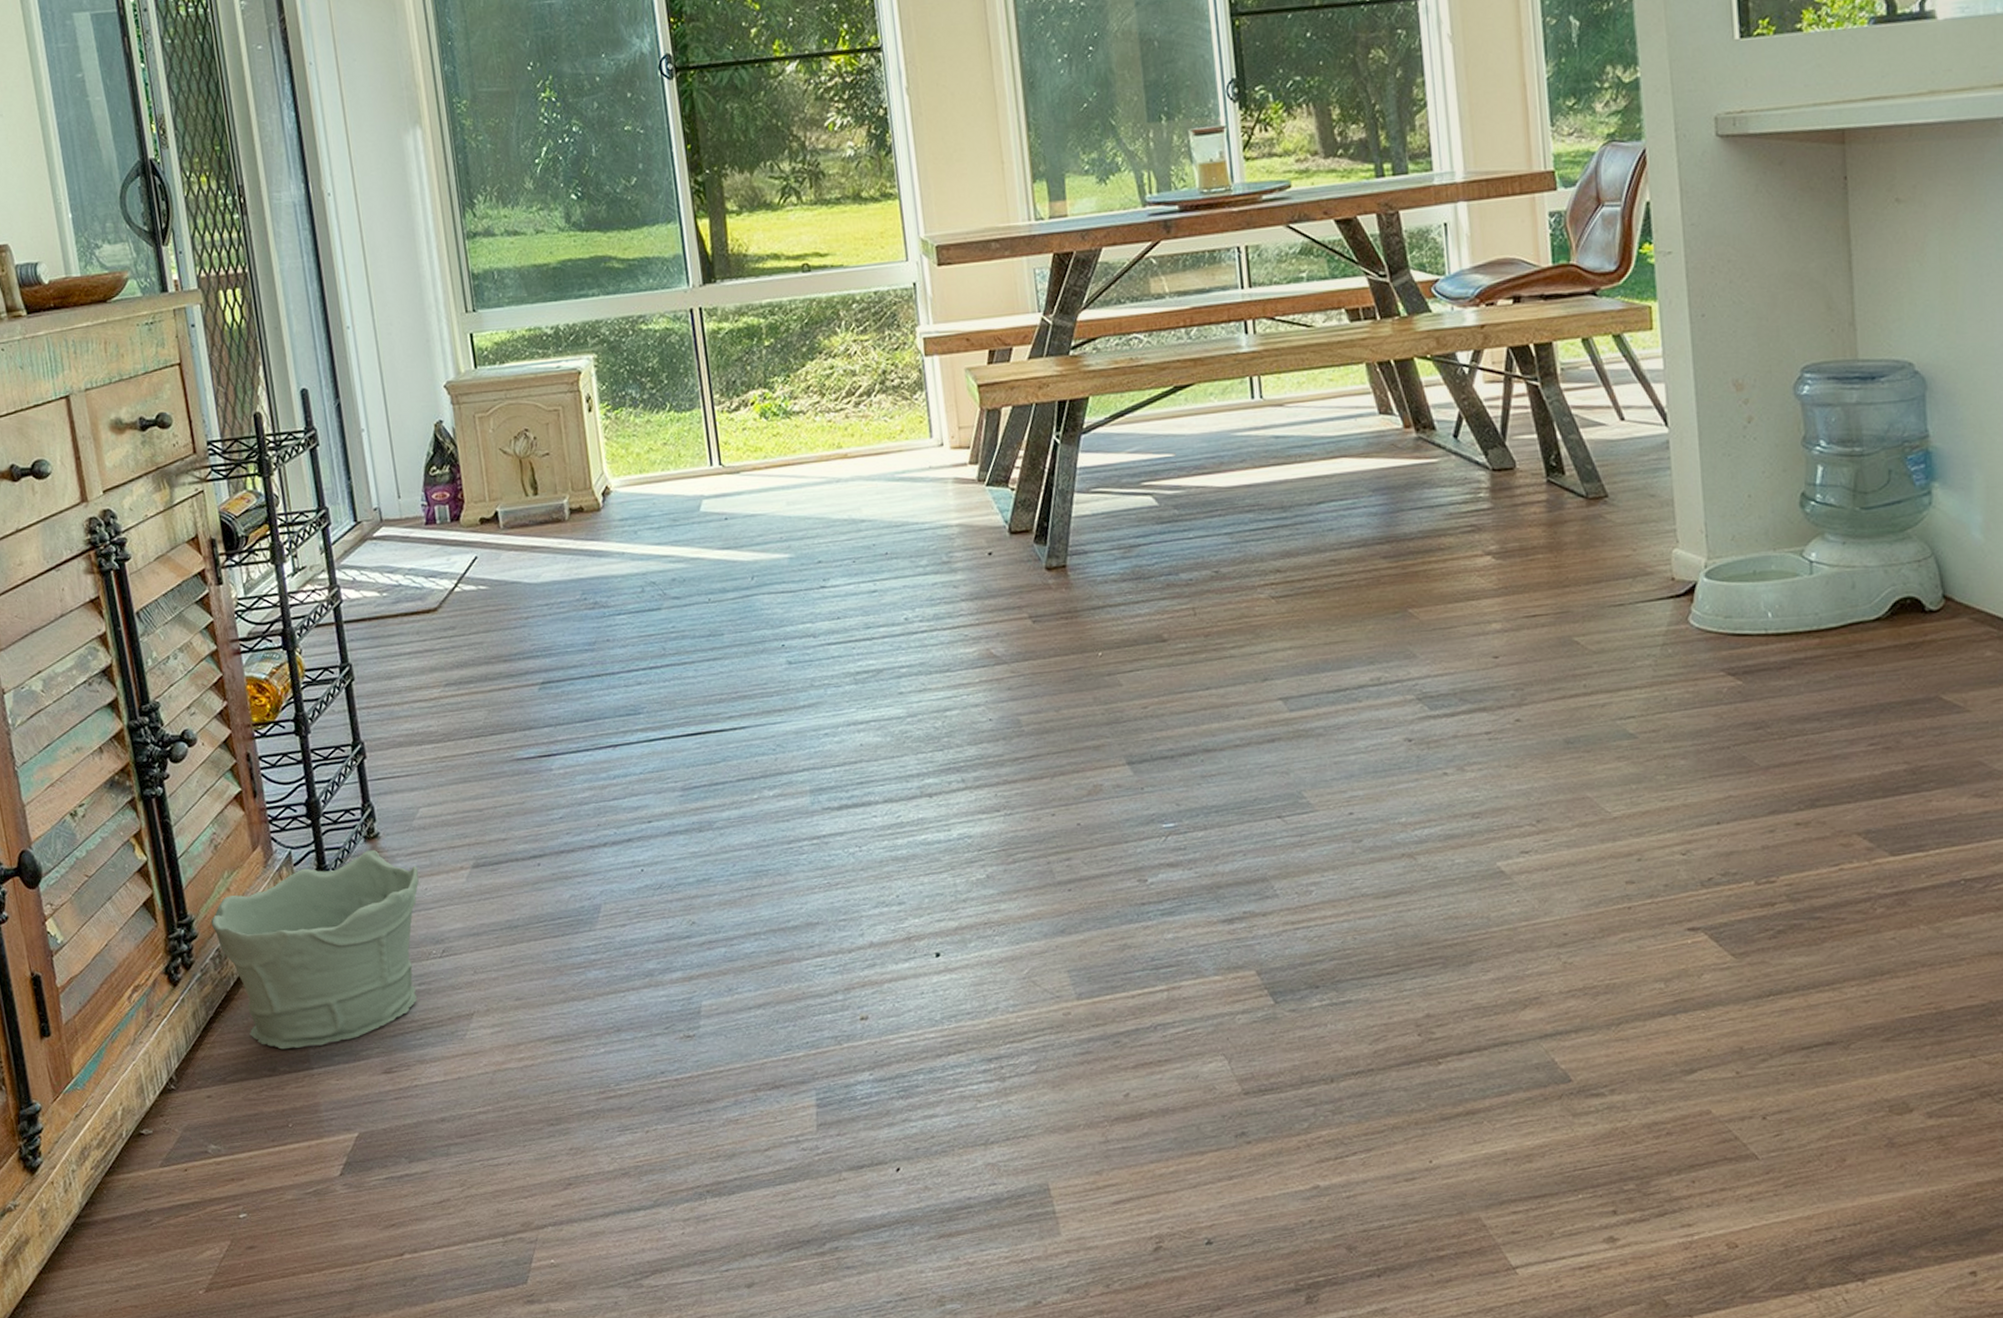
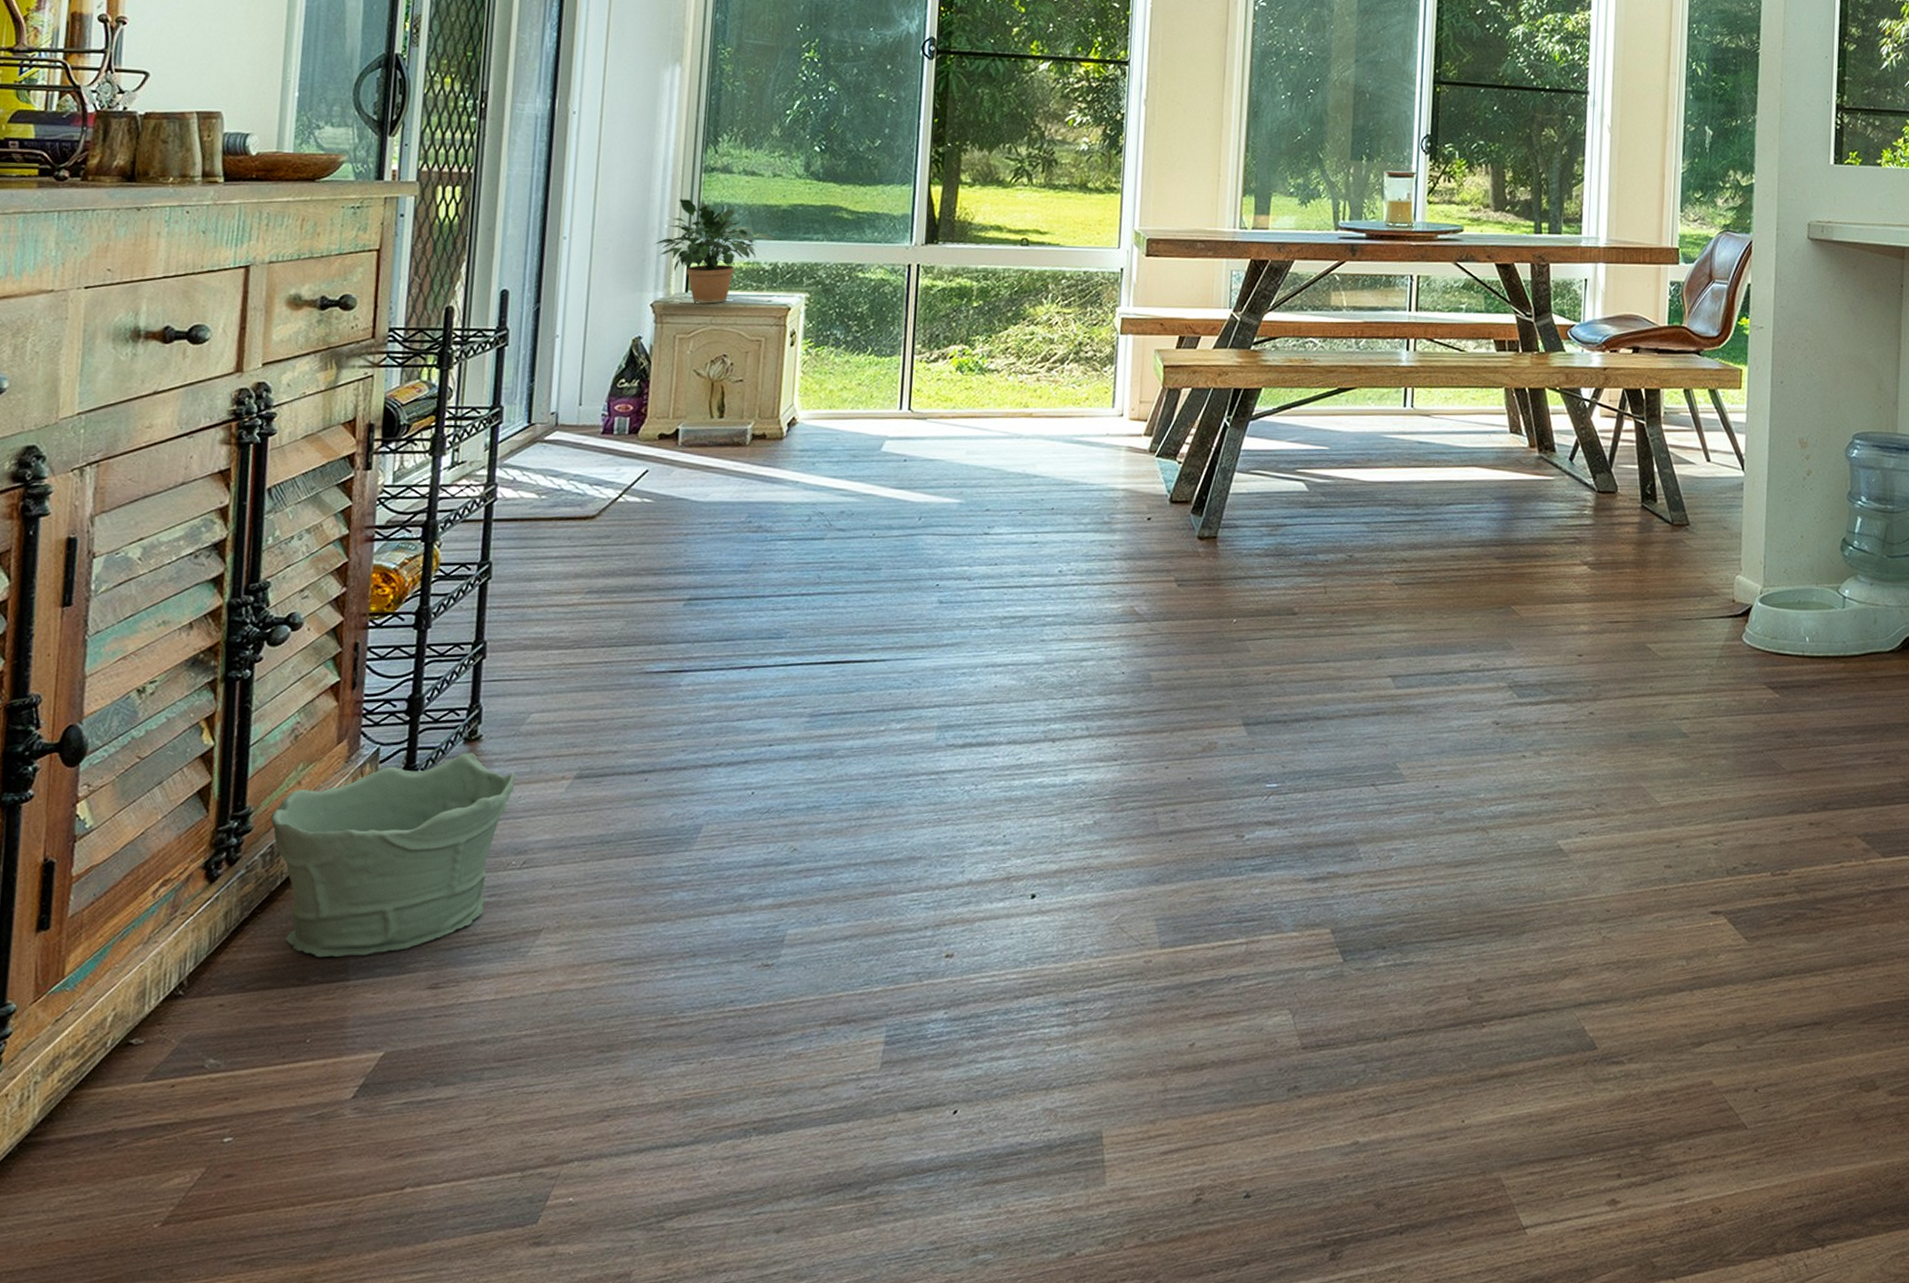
potted plant: none [434,270,551,379] -> present [654,199,775,304]

